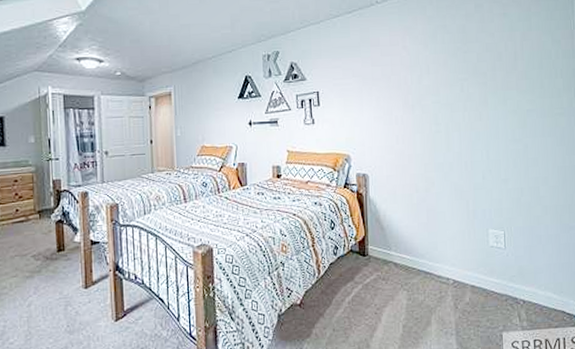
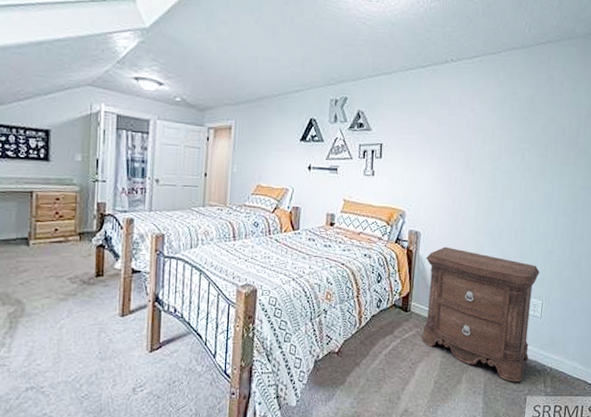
nightstand: none [377,186,498,319] -> present [421,246,540,382]

